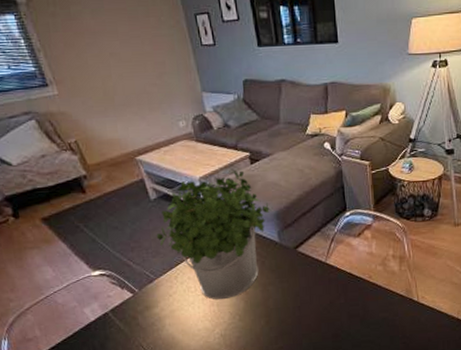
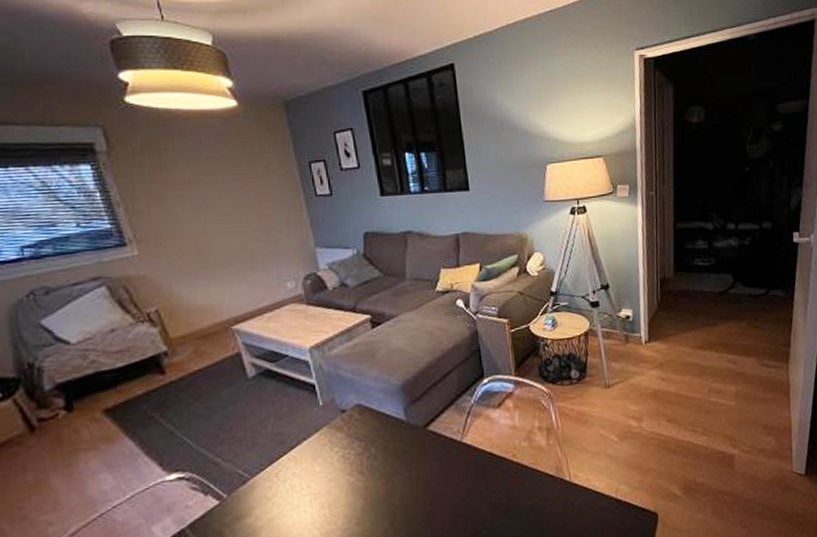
potted plant: present [156,171,272,300] -> none [253,337,397,500]

